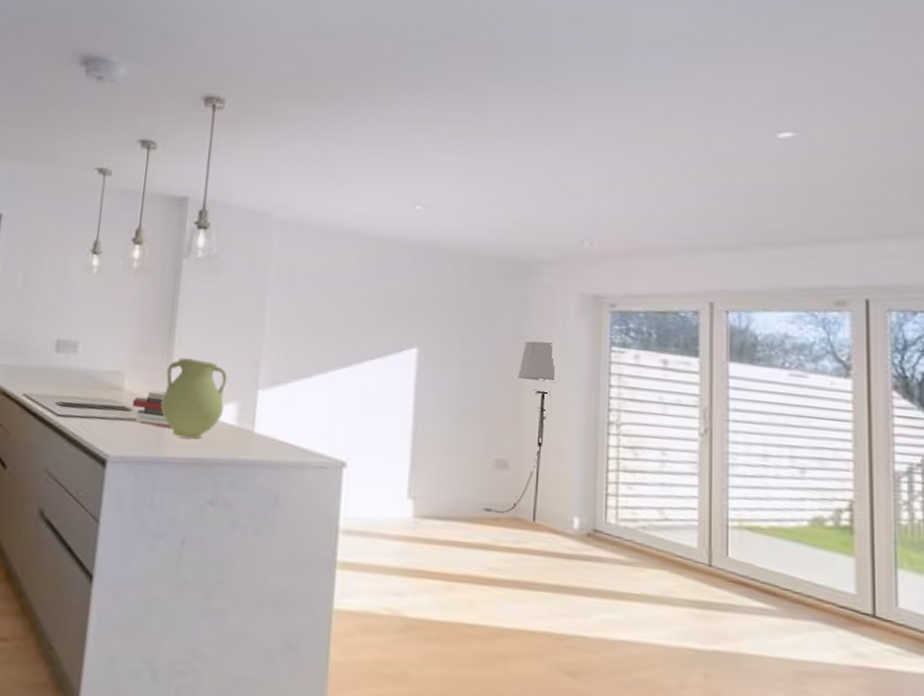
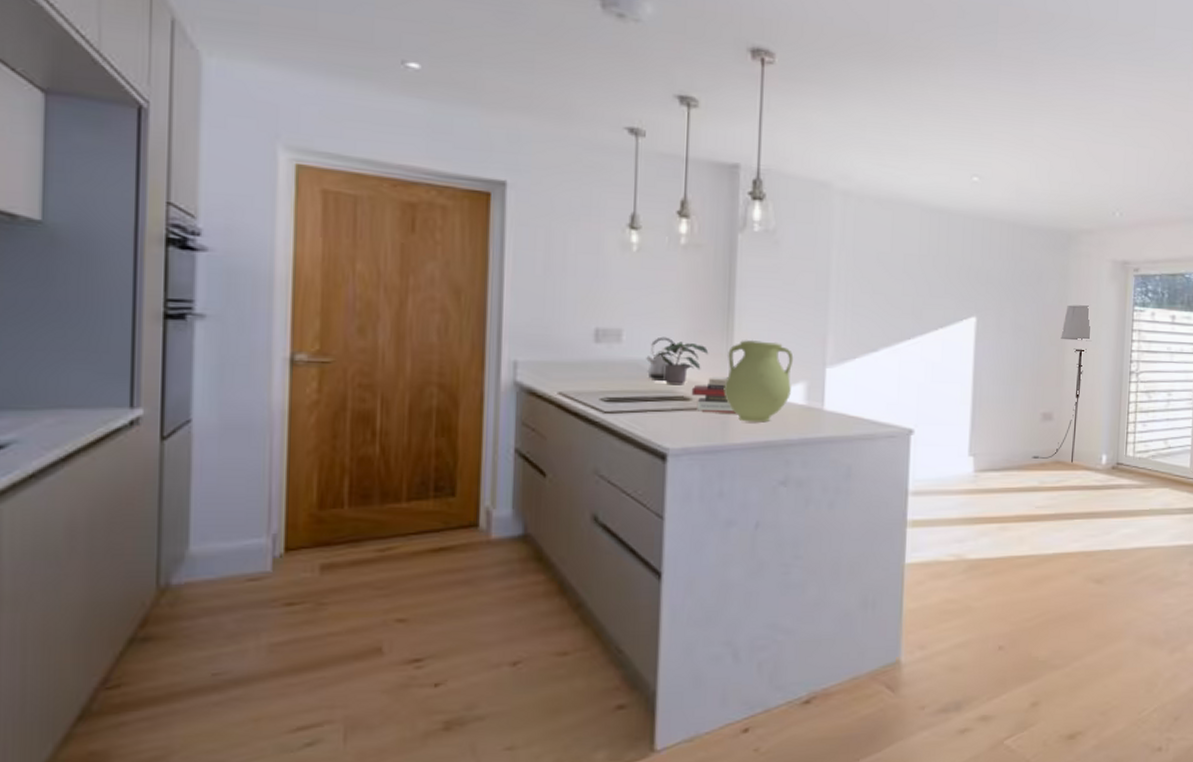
kettle: none [96,350,122,391] -> present [646,336,675,382]
potted plant: none [102,355,150,396] -> present [654,341,709,385]

